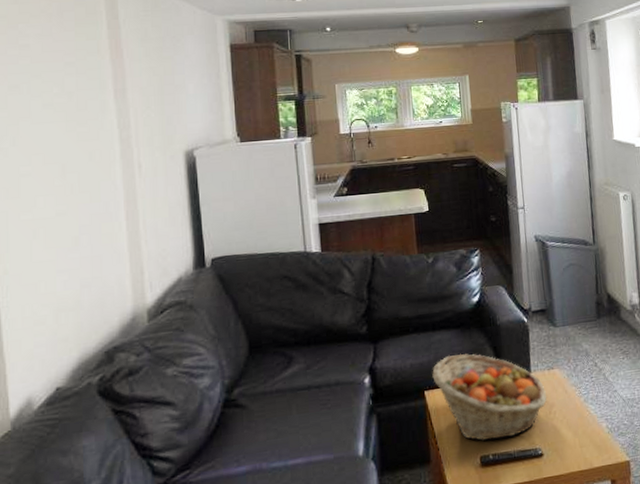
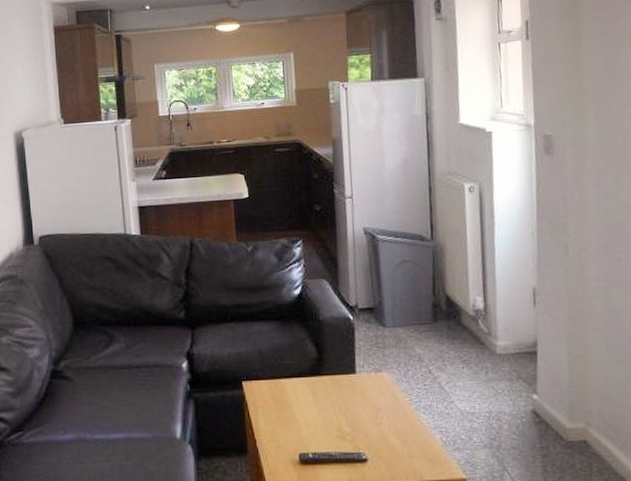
fruit basket: present [432,353,548,442] -> none [250,347,374,439]

